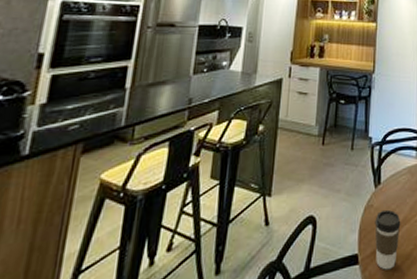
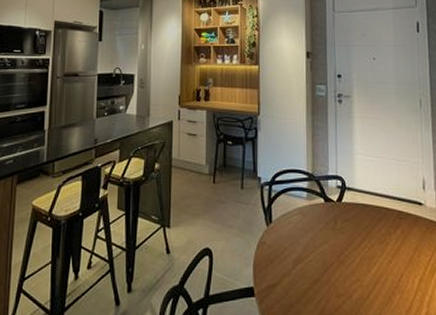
coffee cup: present [375,209,401,270] -> none [268,247,295,305]

